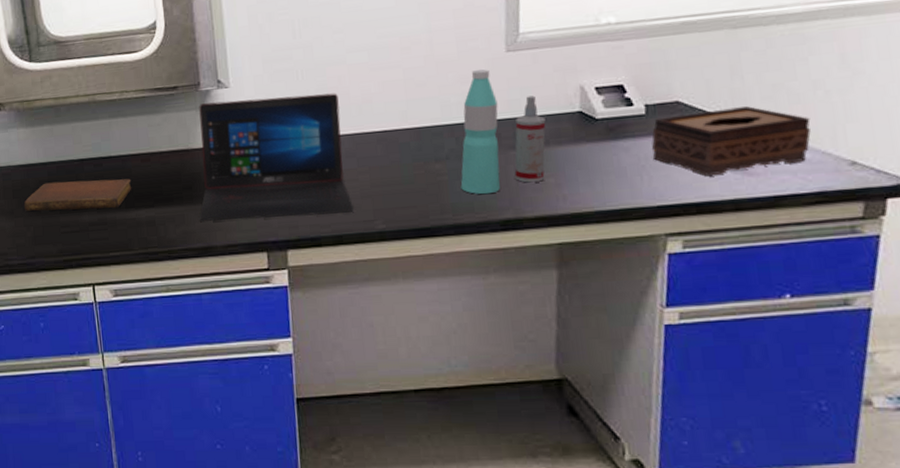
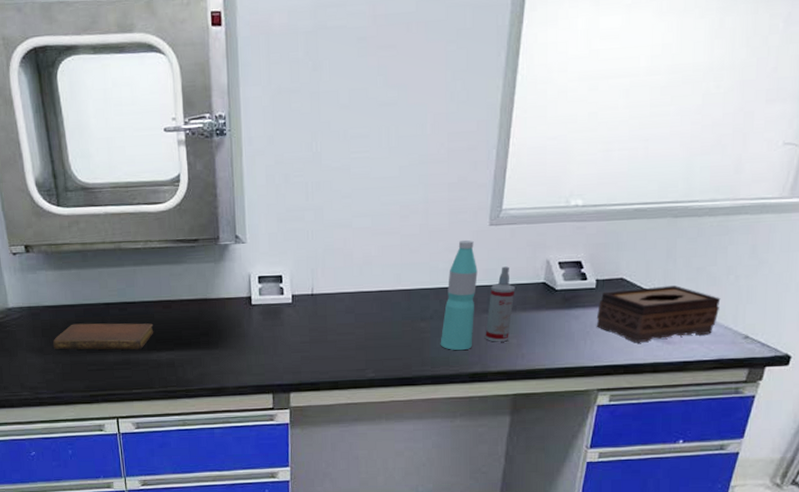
laptop: present [199,93,355,221] -> none [214,254,350,365]

